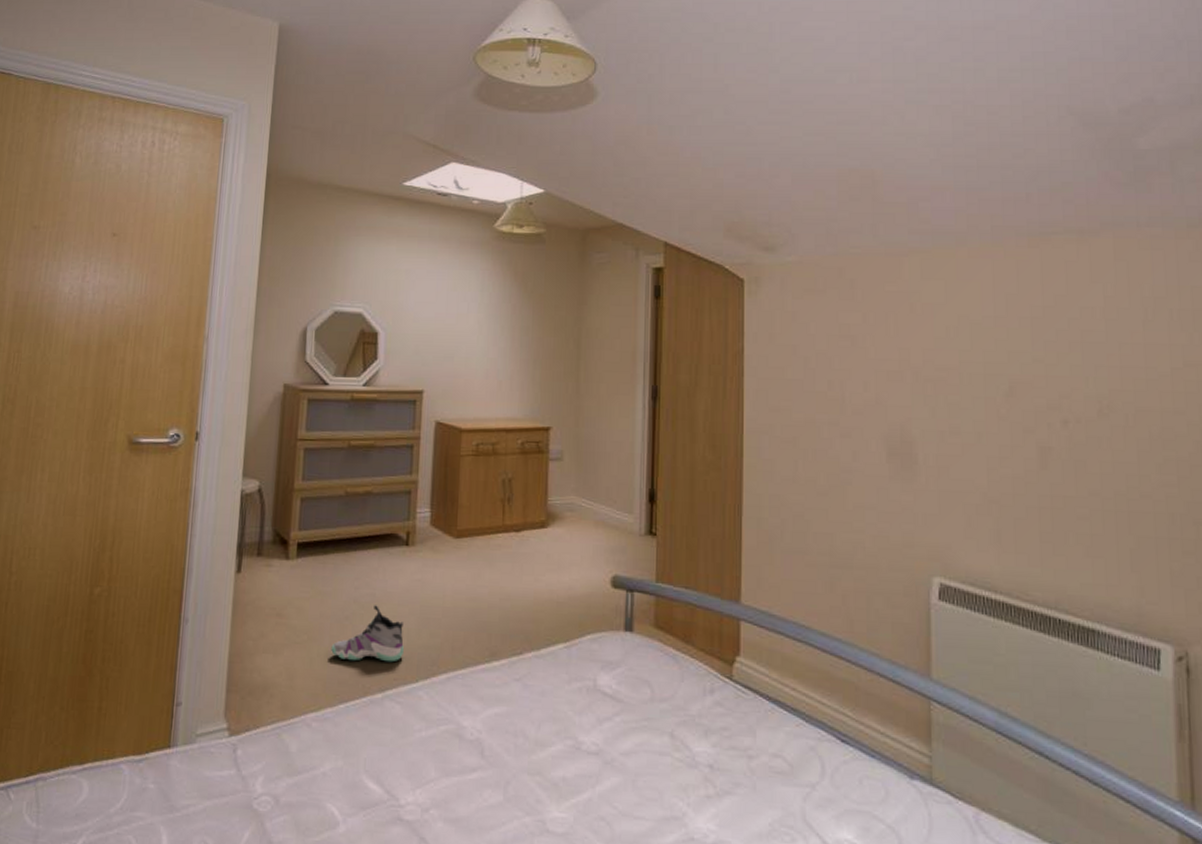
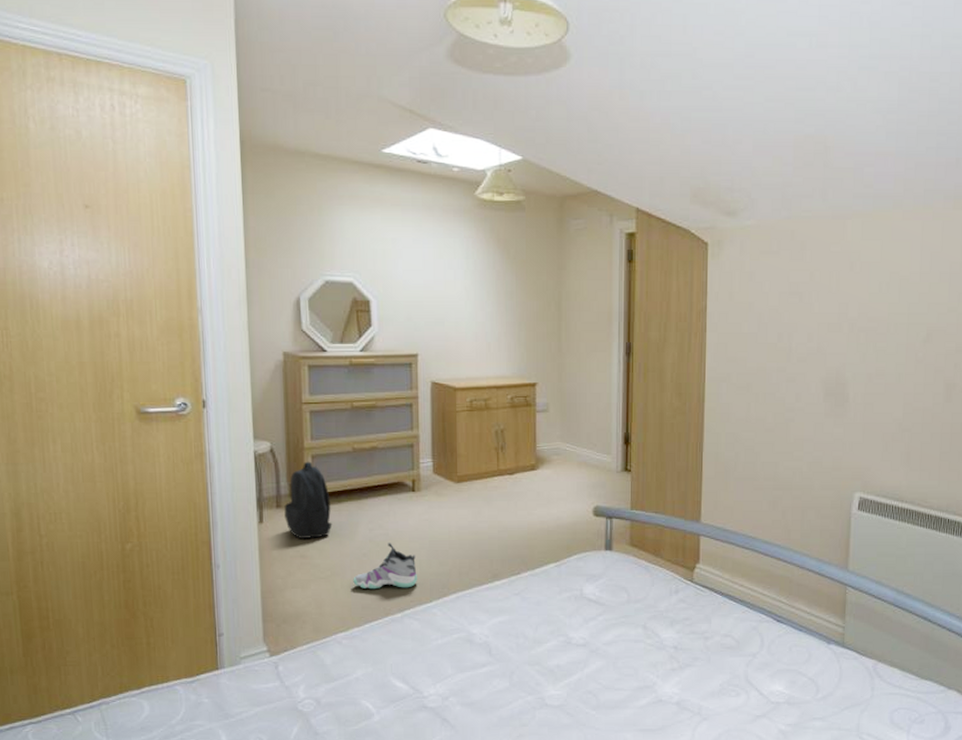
backpack: none [264,504,316,595] -> present [284,461,333,540]

